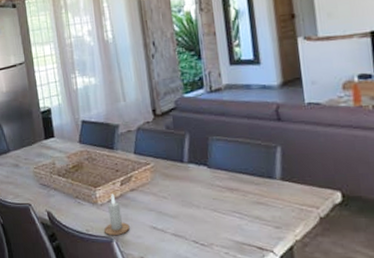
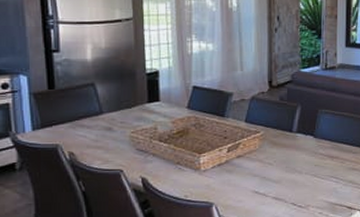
candle: present [104,194,130,236] -> none [205,160,232,201]

